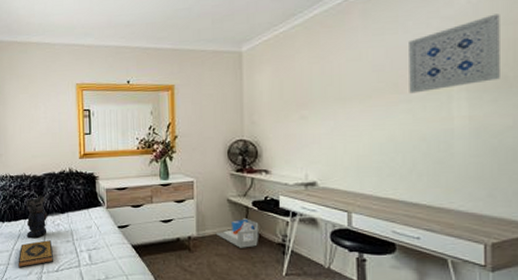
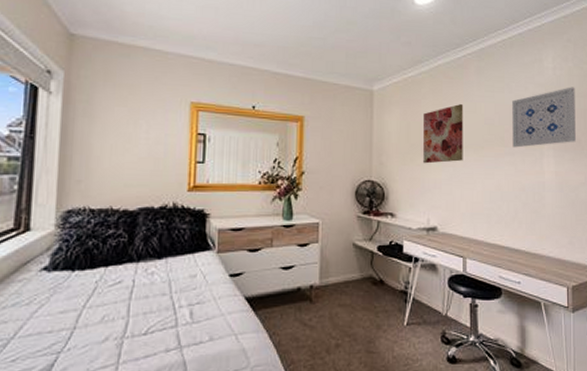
hardback book: present [18,240,53,268] -> none [89,294,142,333]
bear: present [25,195,48,238] -> none [106,236,139,291]
storage bin: present [215,217,259,248] -> none [339,263,383,297]
wall art: none [297,53,346,119] -> present [422,104,464,164]

